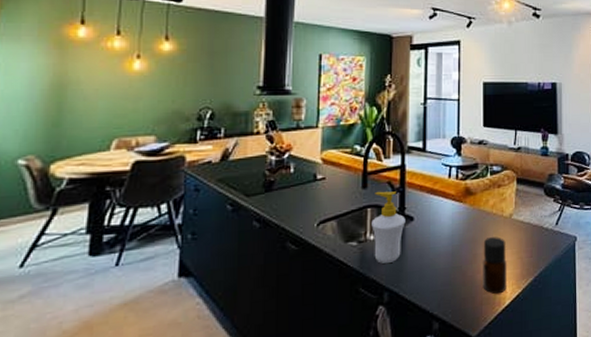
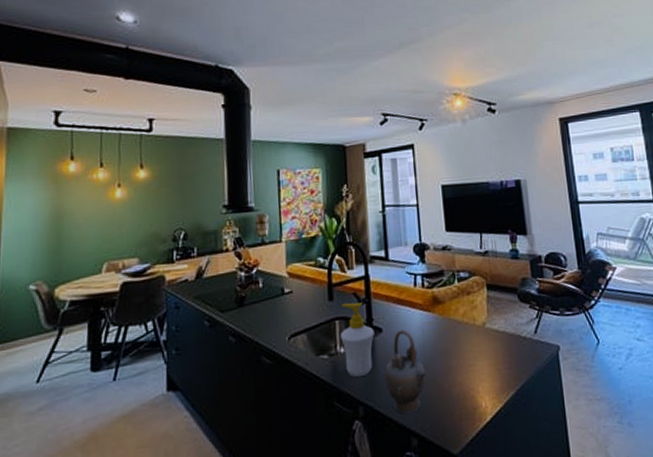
teapot: none [412,218,454,299] -> present [384,329,428,414]
bottle: present [483,237,507,295] -> none [457,347,487,410]

